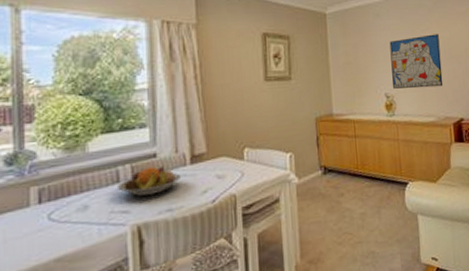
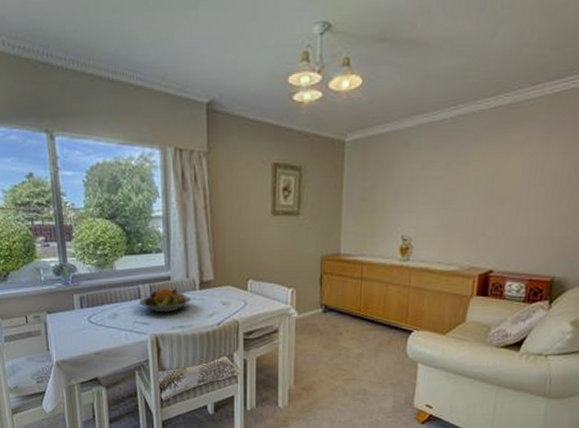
wall art: present [389,34,443,89] -> none [411,168,482,233]

